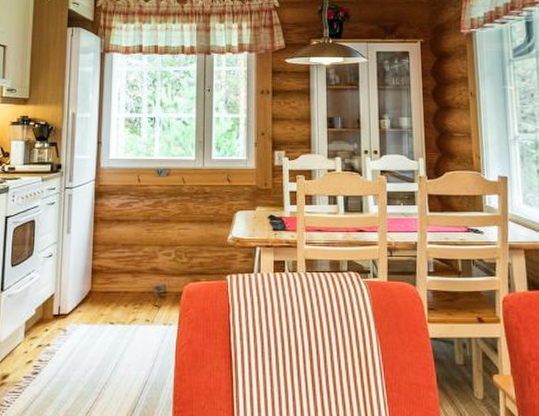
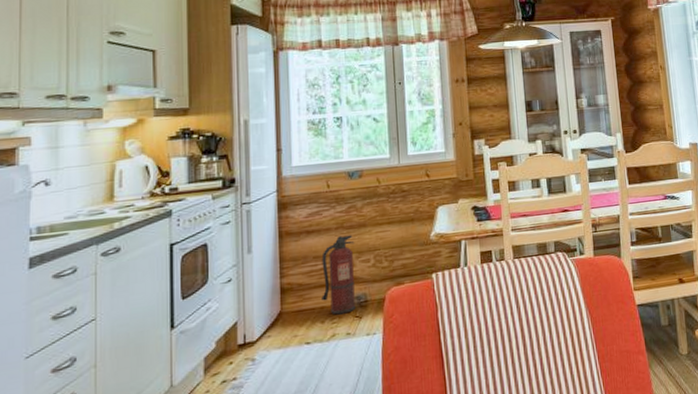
fire extinguisher: none [126,228,159,301] -> present [321,235,355,315]

